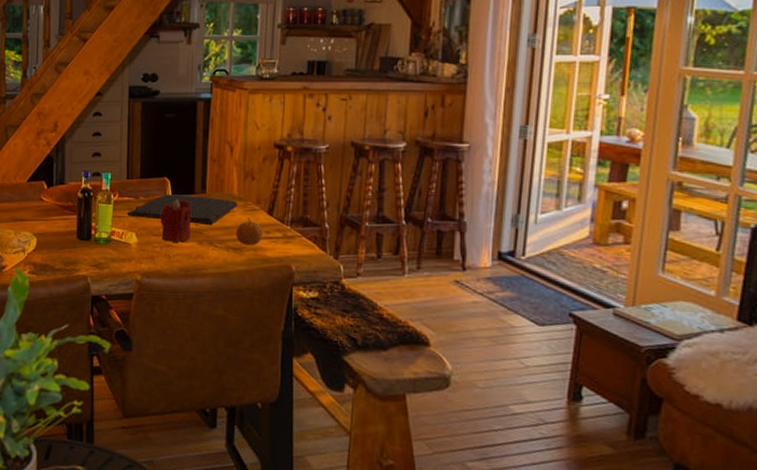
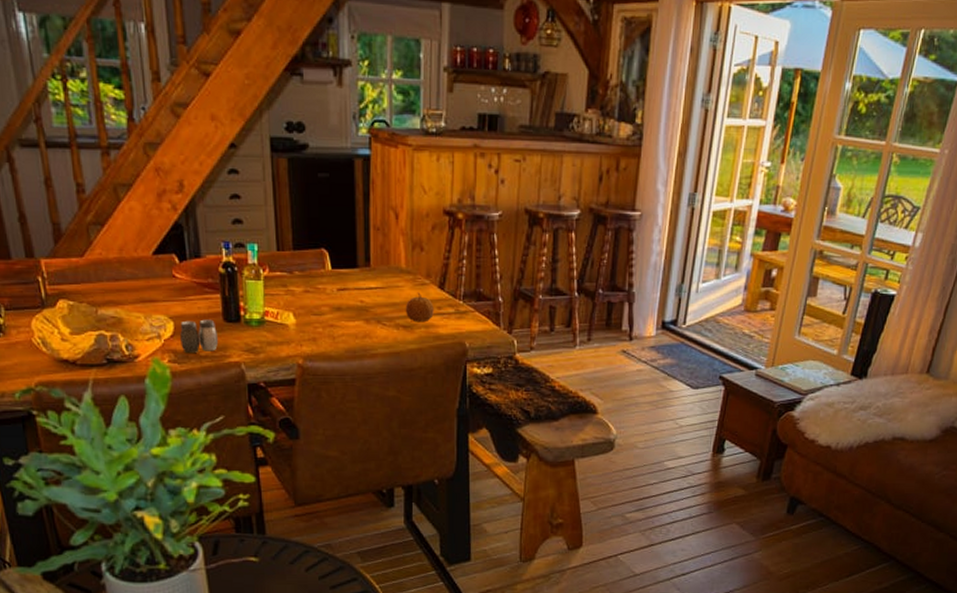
salt and pepper shaker: none [40,237,72,267] -> present [180,319,219,354]
cutting board: present [128,194,239,226] -> none [282,268,407,303]
candle: present [160,198,191,242] -> none [320,272,357,321]

